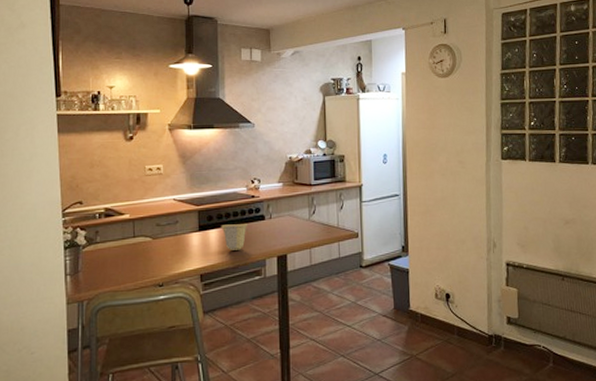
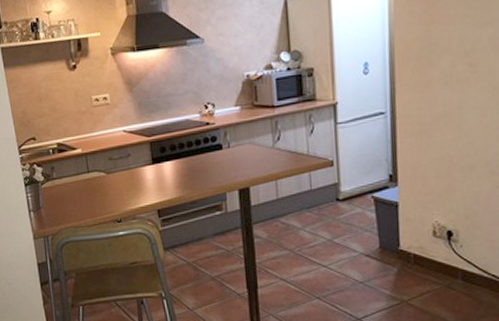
cup: present [221,224,248,251] -> none [175,154,205,184]

